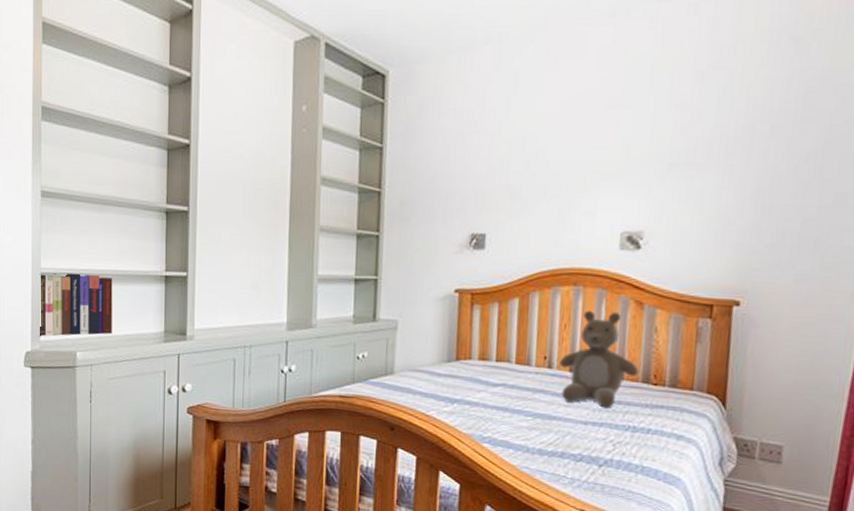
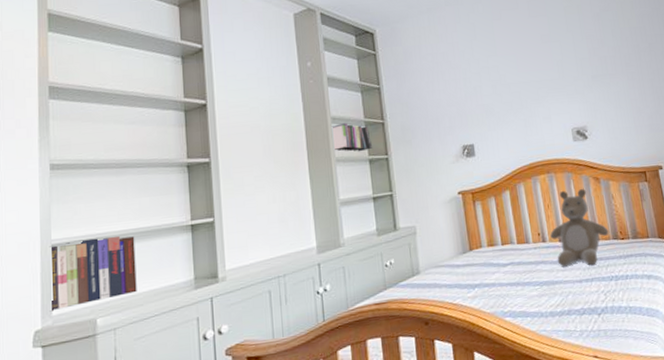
books: none [318,185,364,224] -> present [330,122,373,152]

